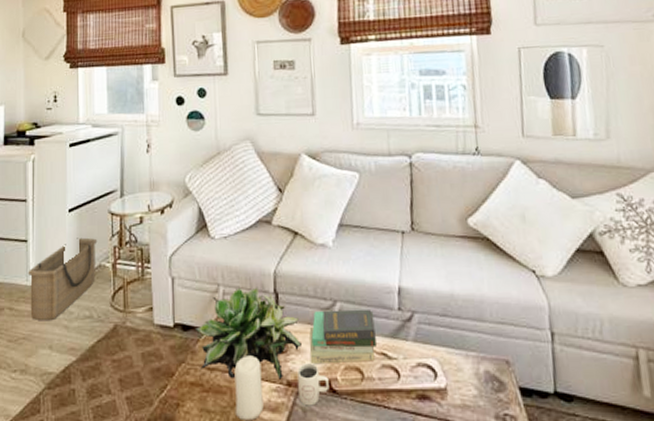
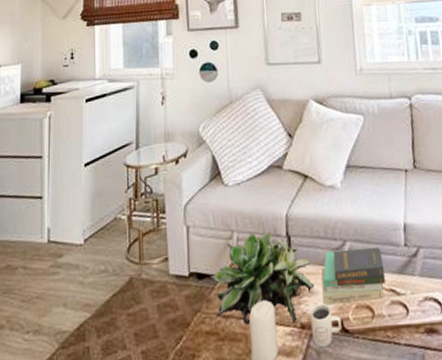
basket: present [28,237,98,320] -> none [42,191,113,278]

